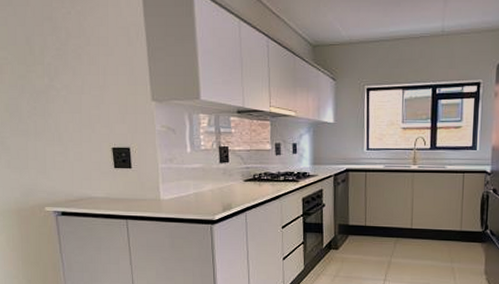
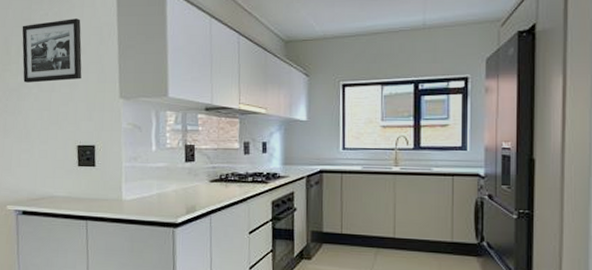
picture frame: none [44,18,111,85] -> present [22,18,82,83]

